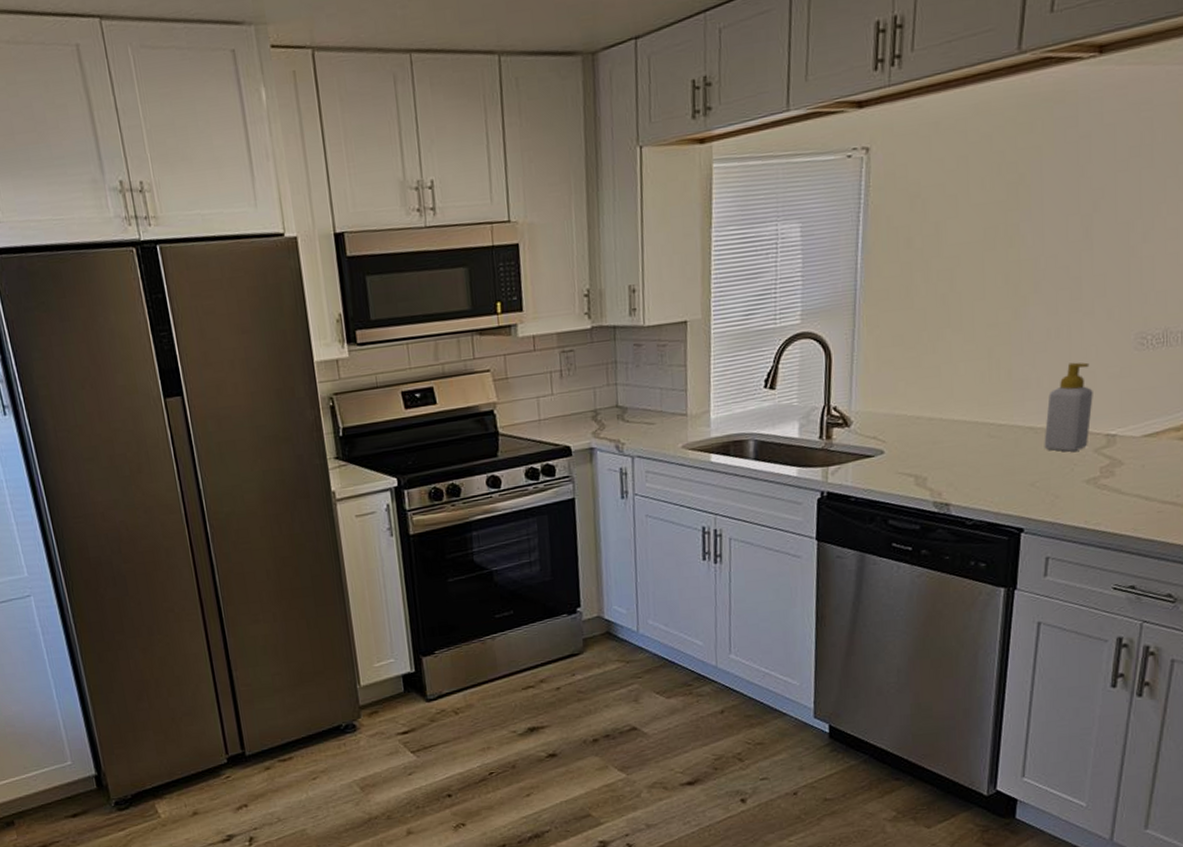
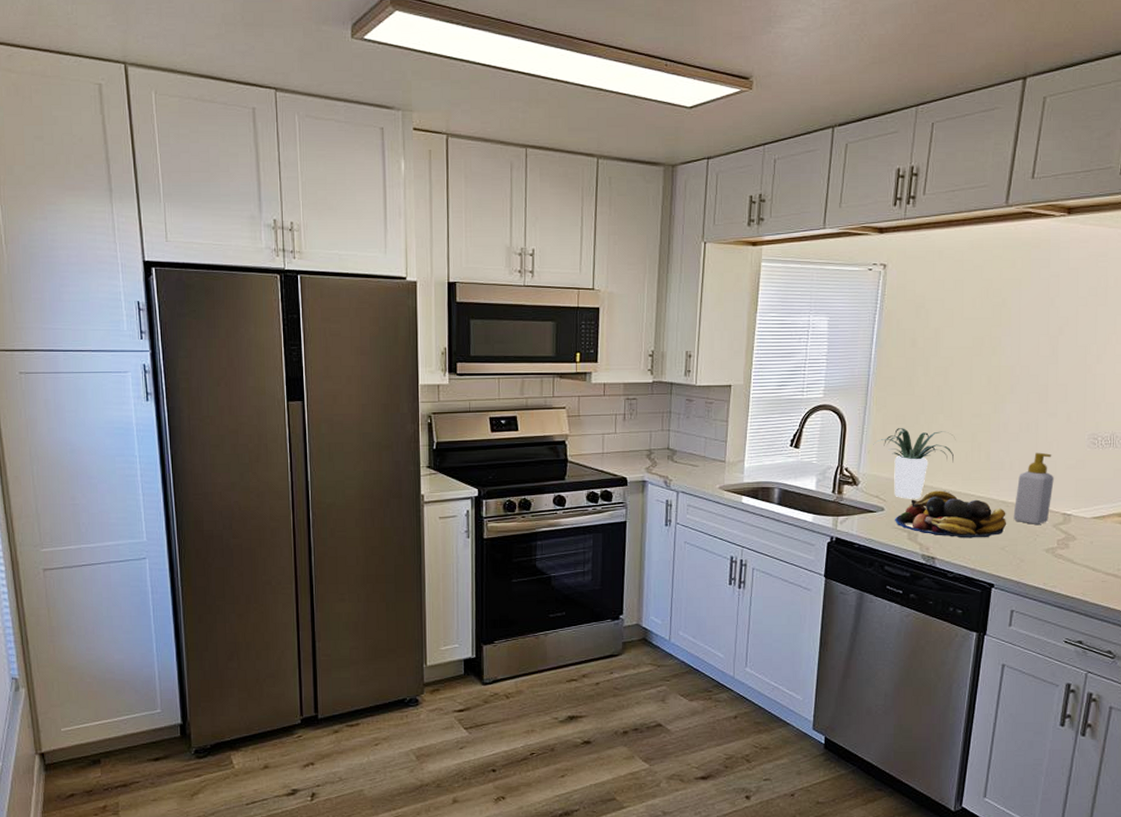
potted plant: none [866,348,968,437] -> present [873,428,956,499]
fruit bowl: none [898,421,1037,478] -> present [895,490,1007,538]

